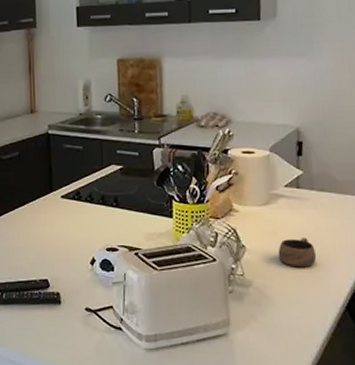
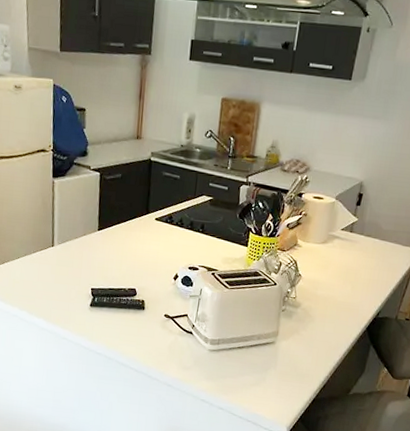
cup: present [278,237,317,268] -> none [325,272,354,296]

